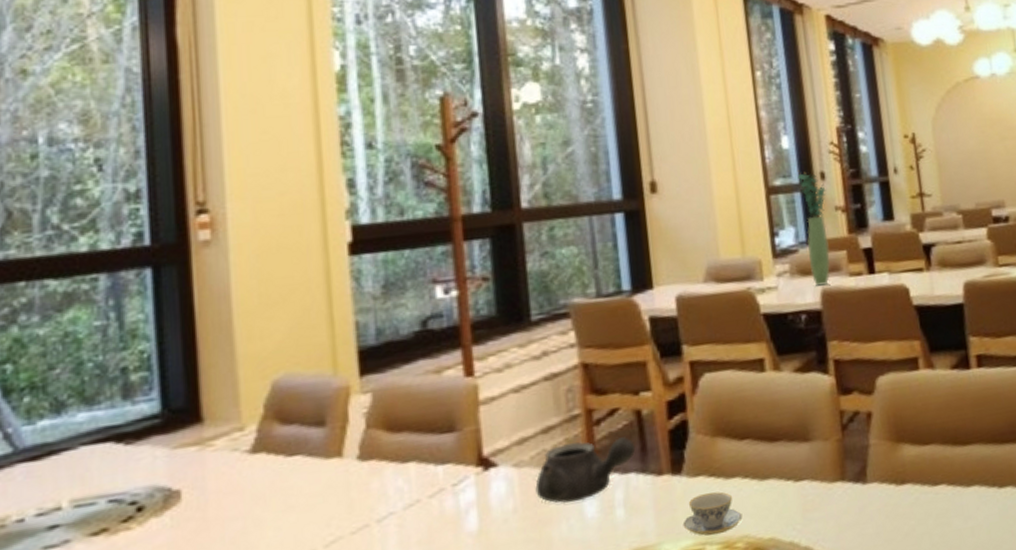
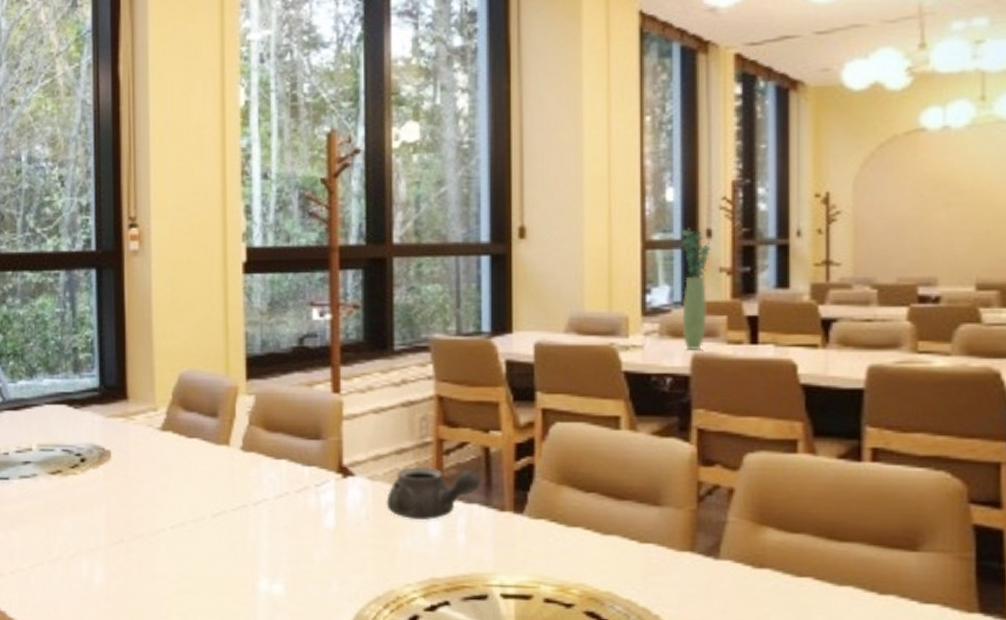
teacup: present [682,491,743,536] -> none [520,537,580,577]

